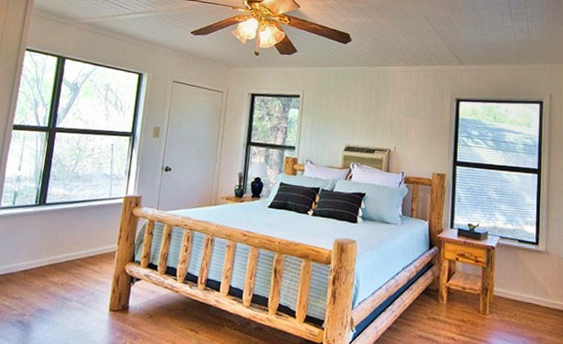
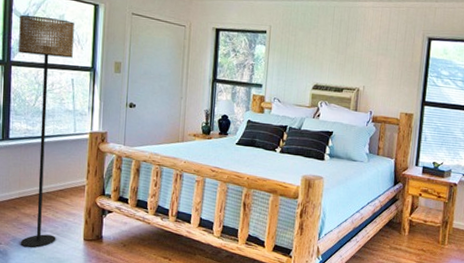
floor lamp: none [44,84,119,319] -> present [18,14,74,248]

